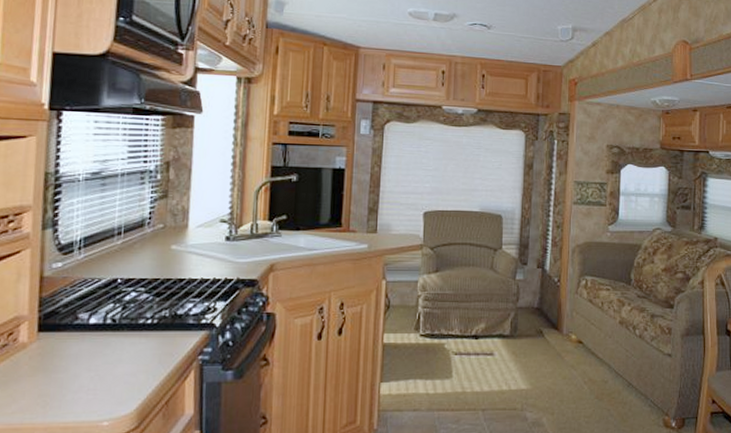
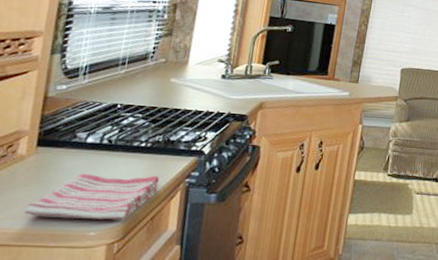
dish towel: none [32,354,170,409] -> present [24,173,159,220]

